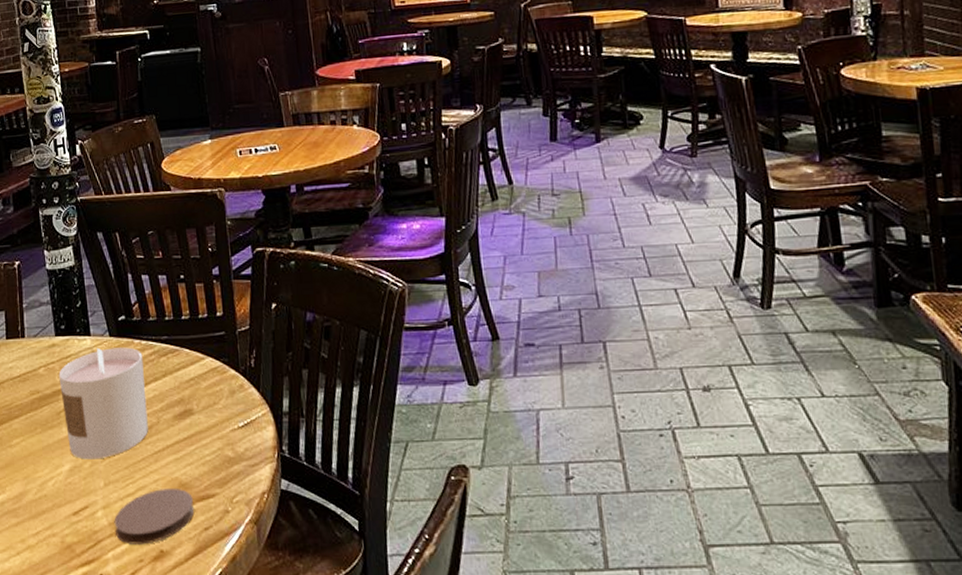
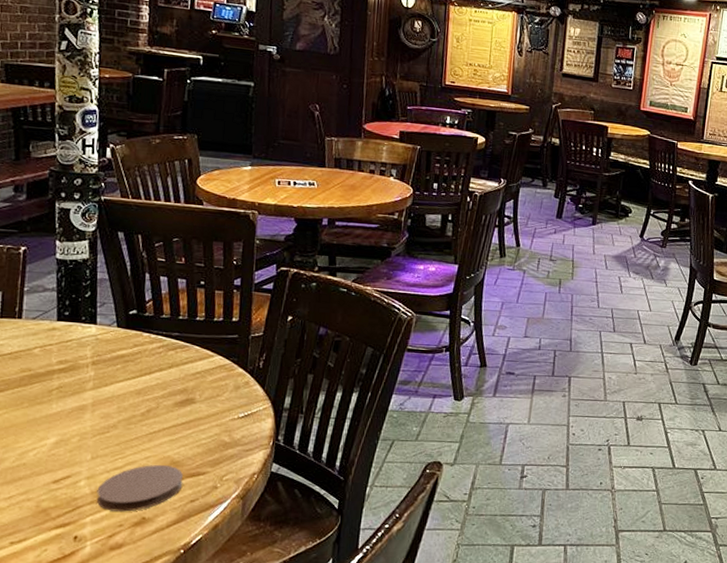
candle: present [58,347,148,460] -> none [55,335,150,435]

